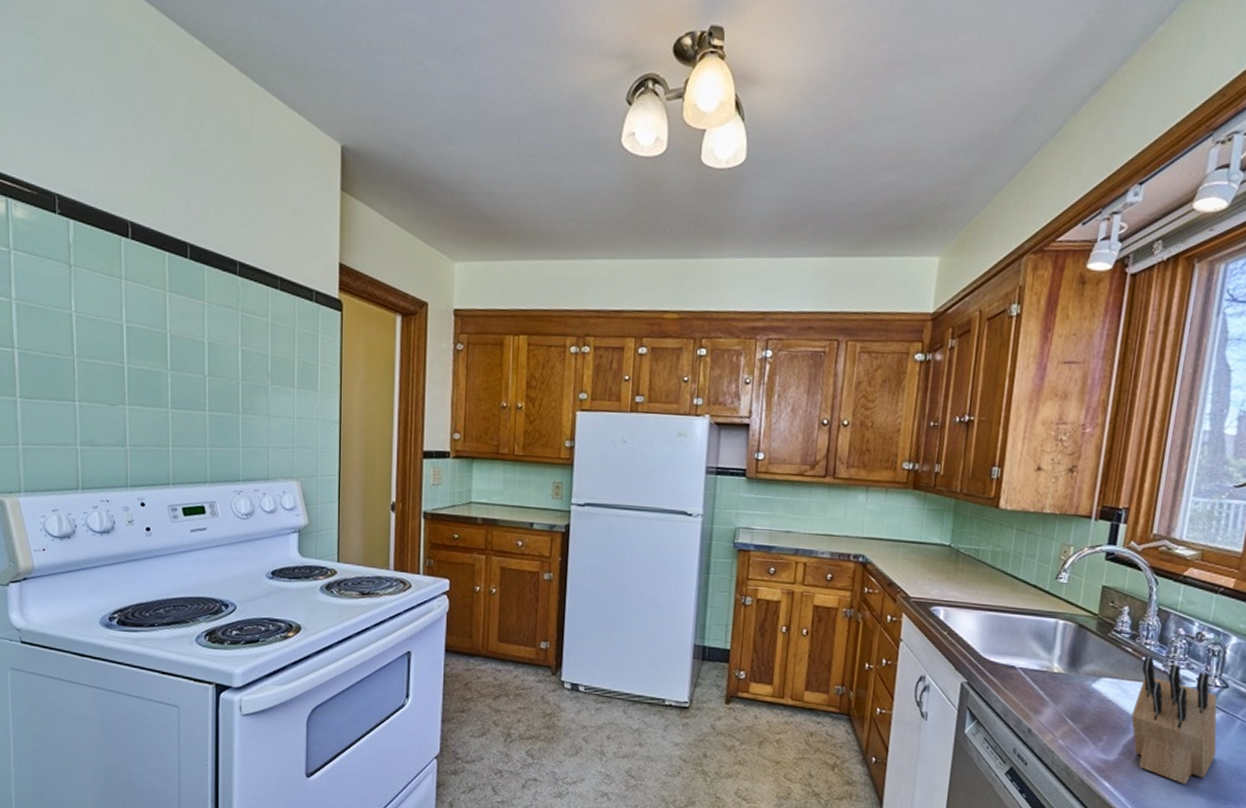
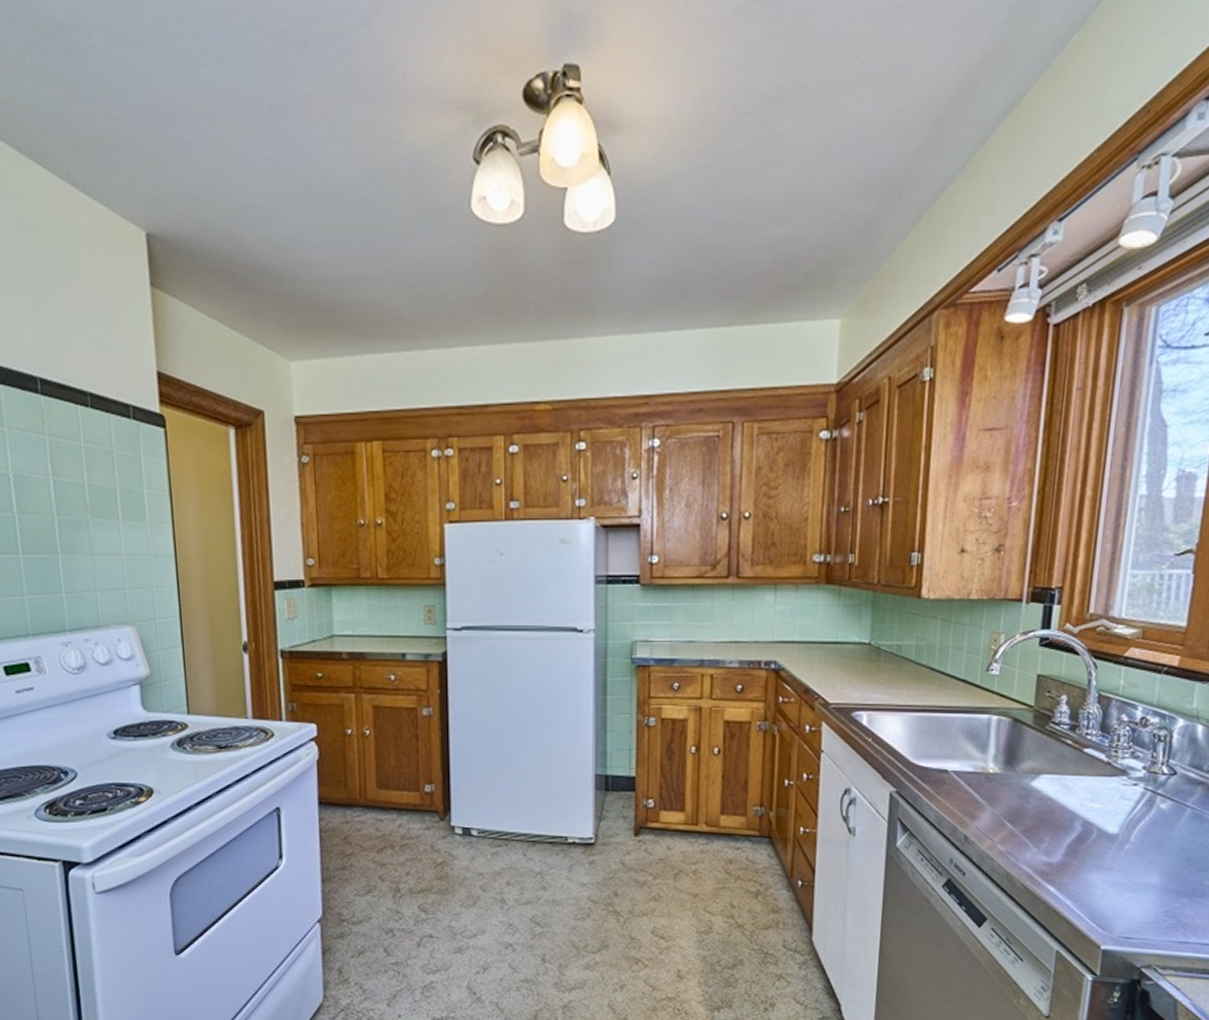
knife block: present [1131,656,1217,784] -> none [1074,747,1166,881]

